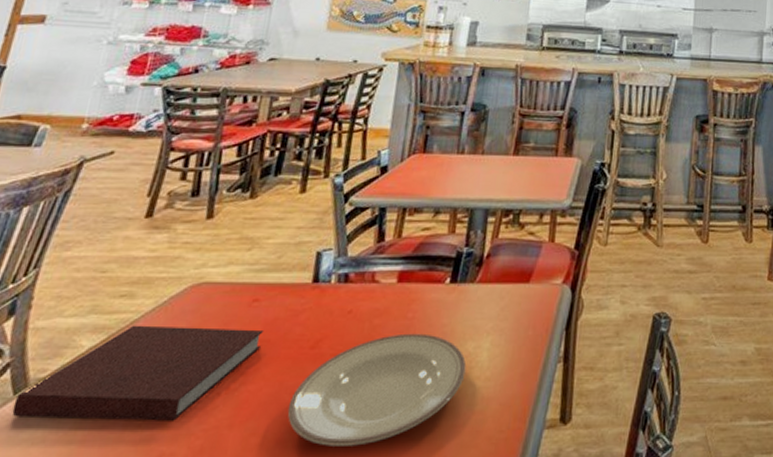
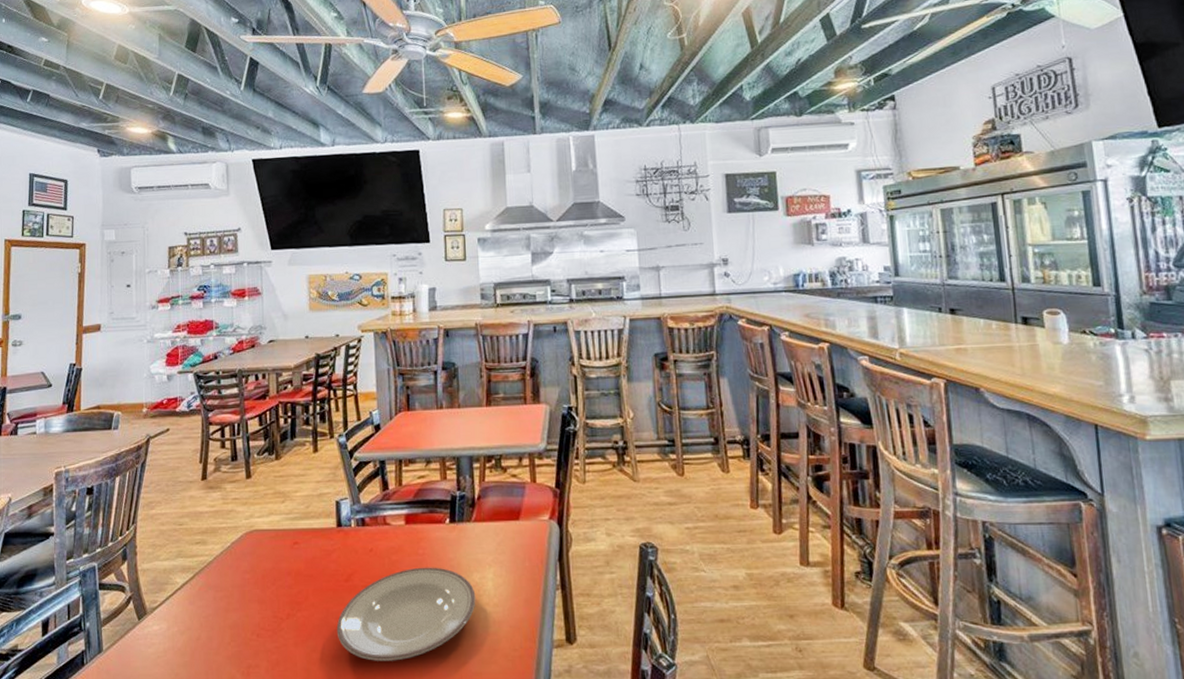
notebook: present [12,325,264,421] -> none [140,565,307,640]

